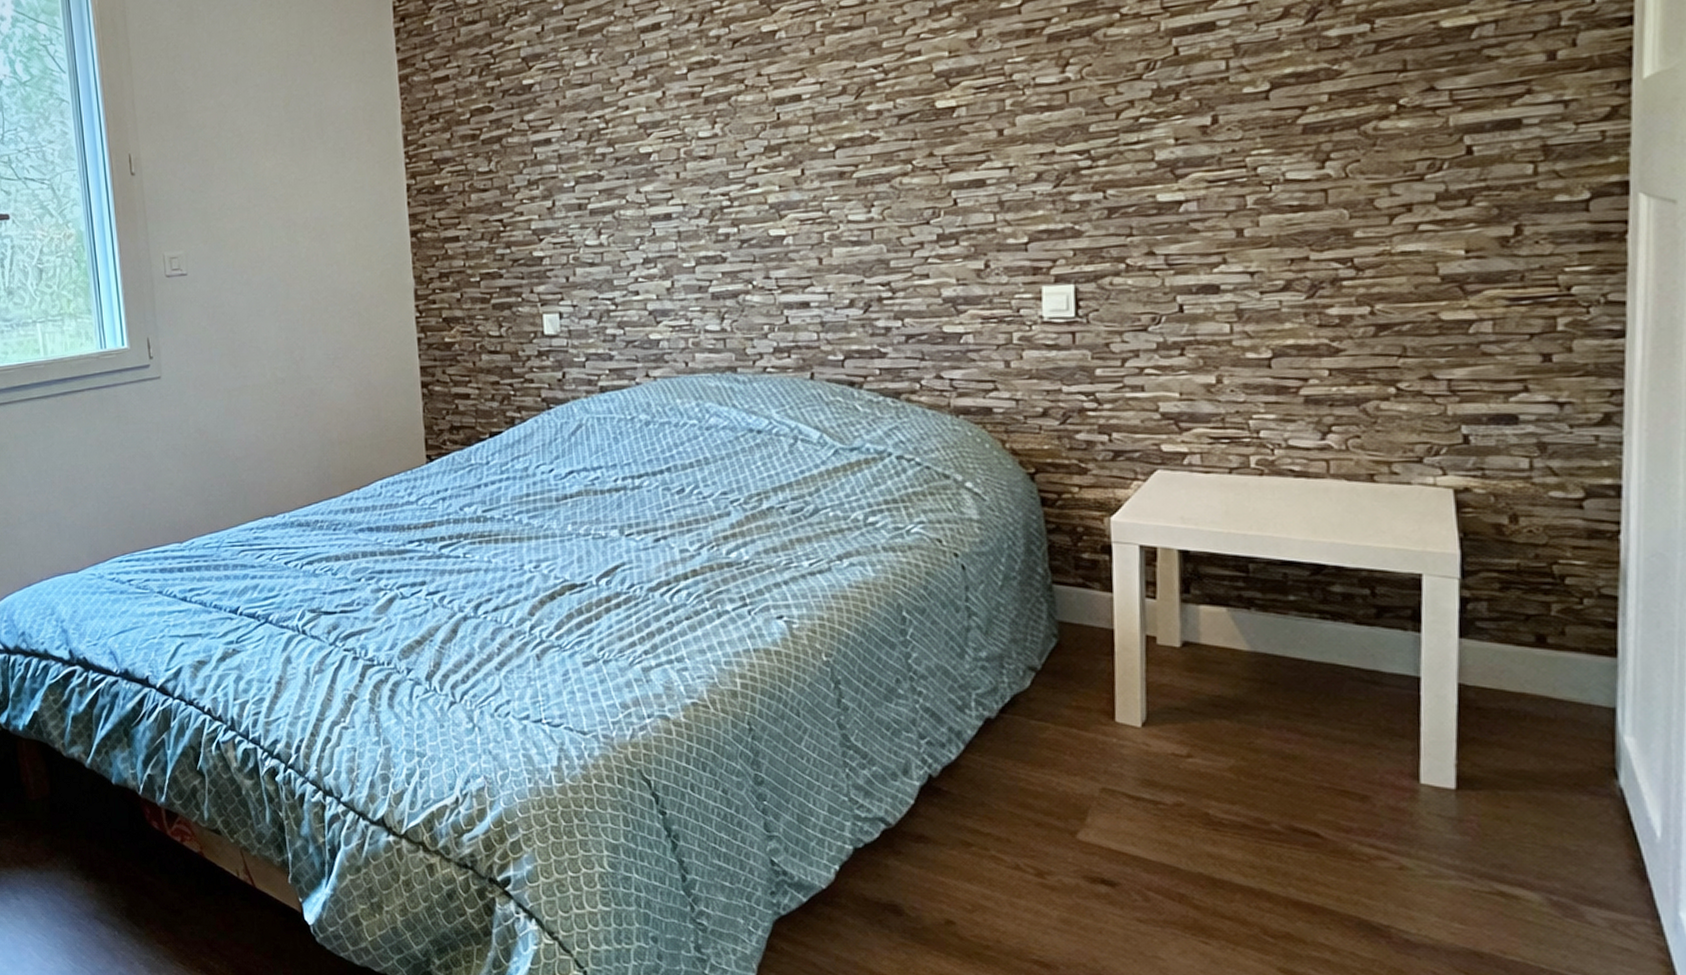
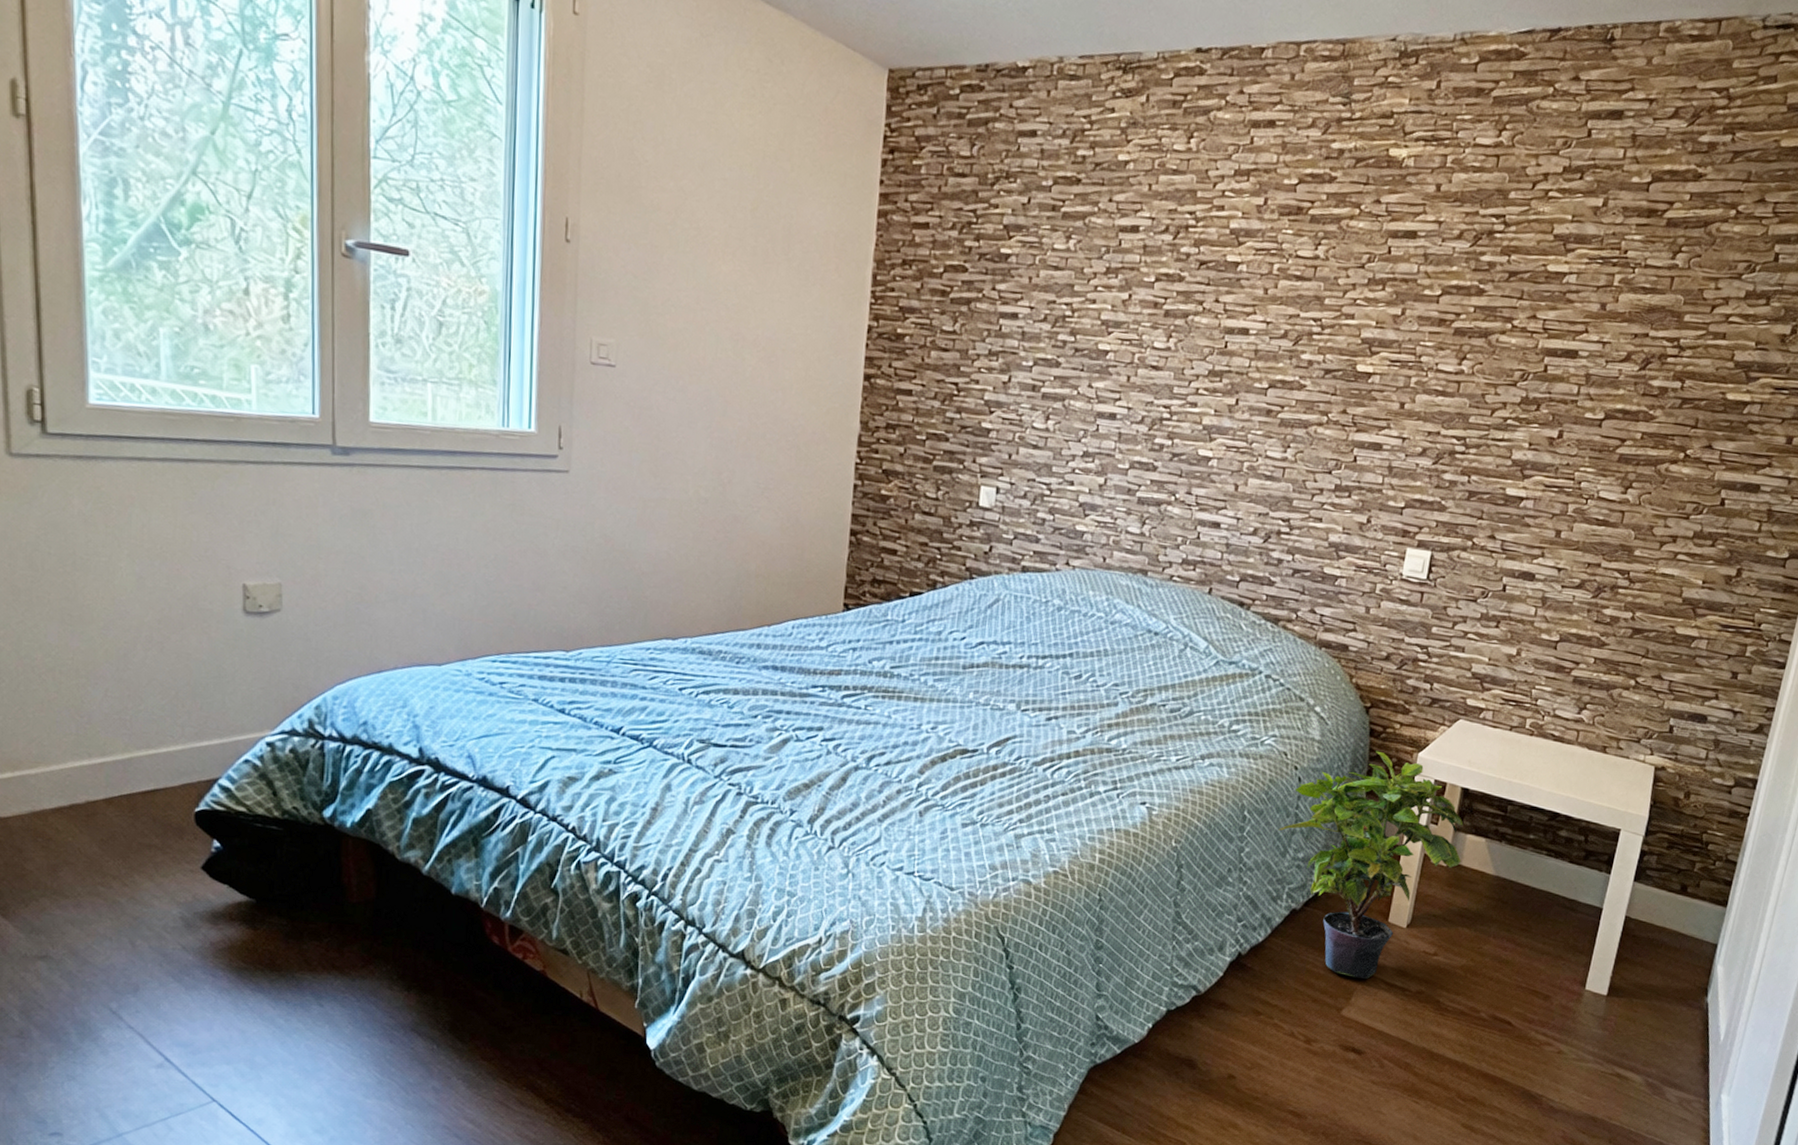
potted plant: none [948,521,1199,793] -> present [1278,750,1464,979]

